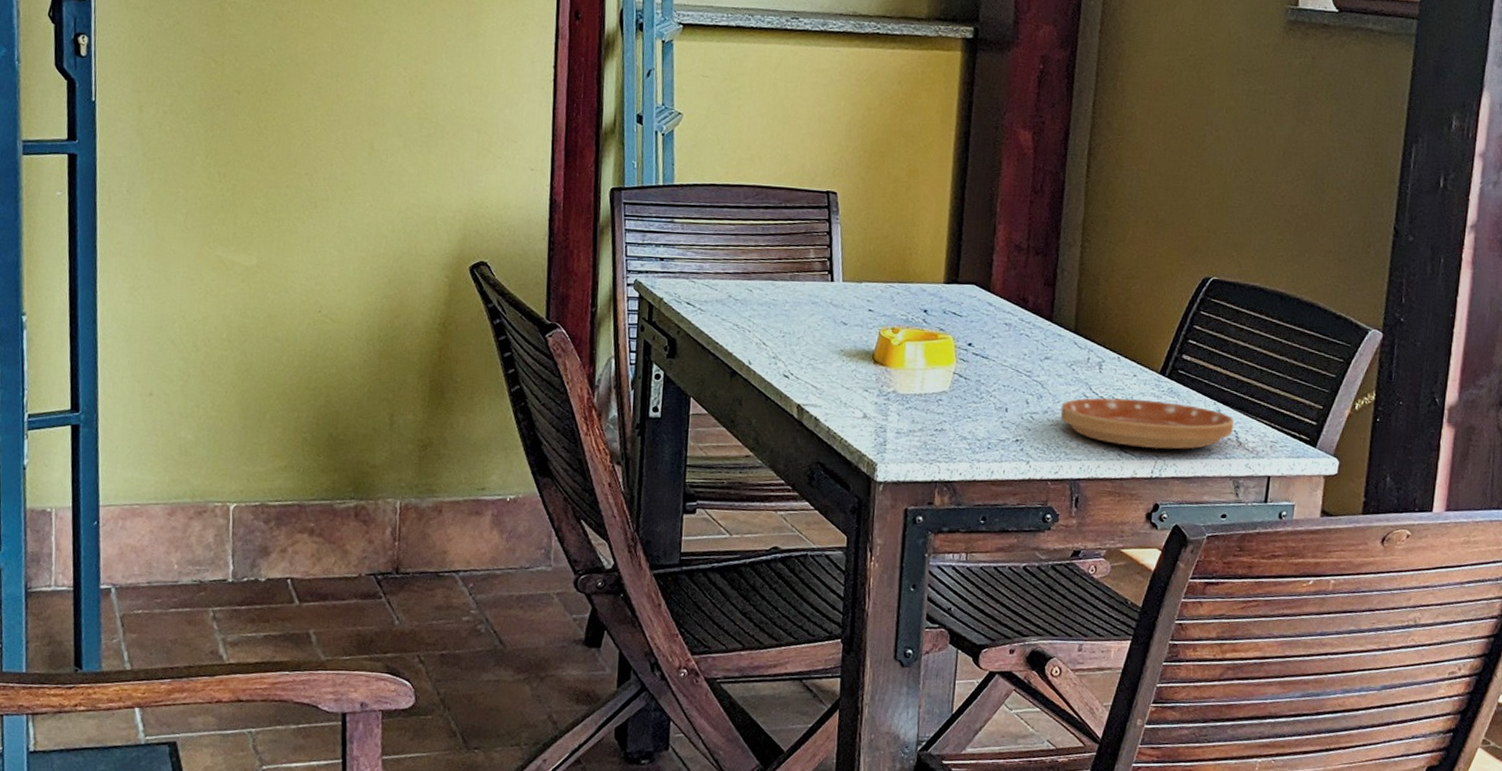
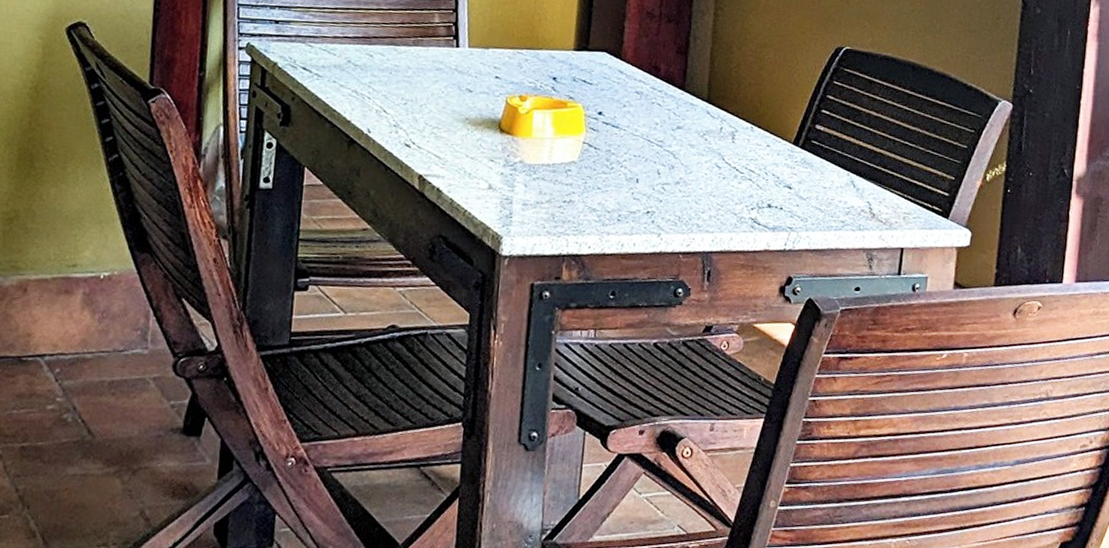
saucer: present [1060,398,1234,449] -> none [692,168,868,221]

